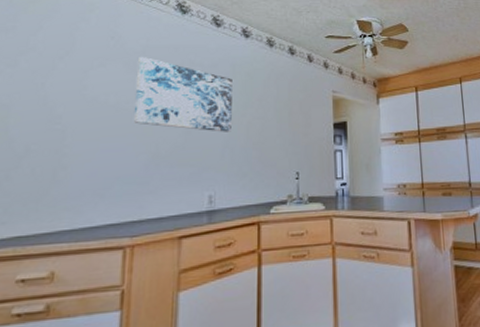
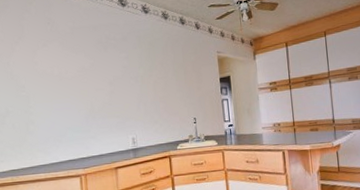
wall art: present [133,57,232,132] -> none [69,36,143,91]

